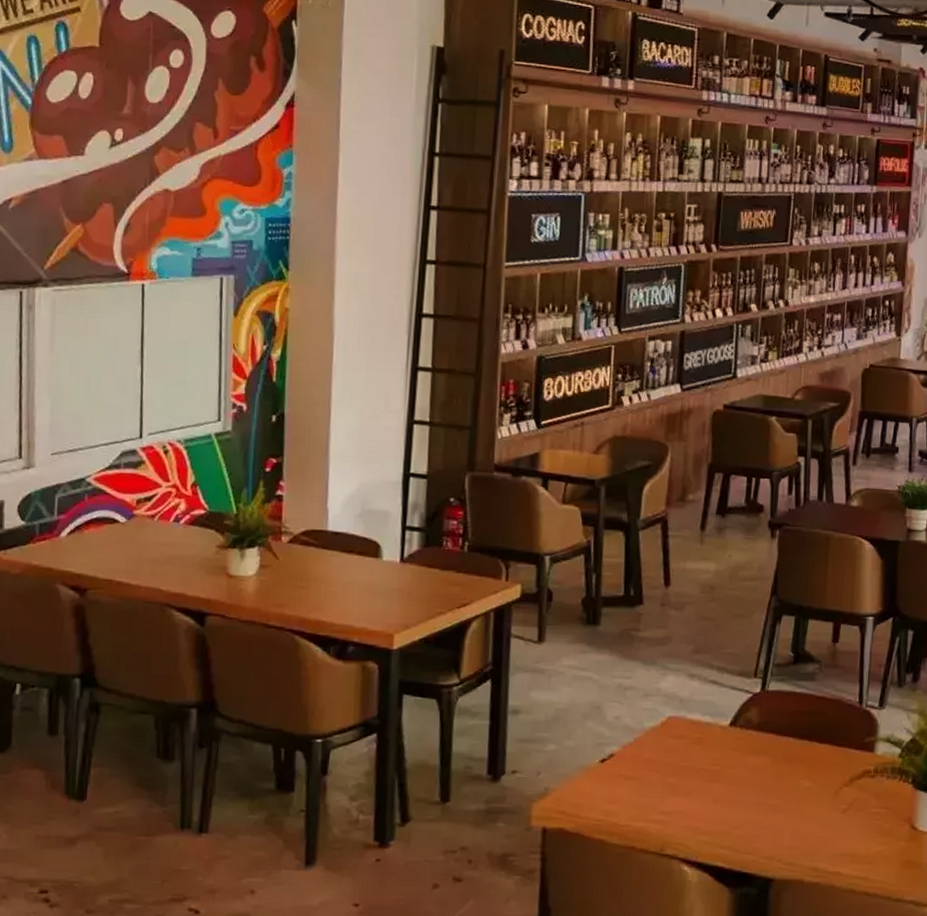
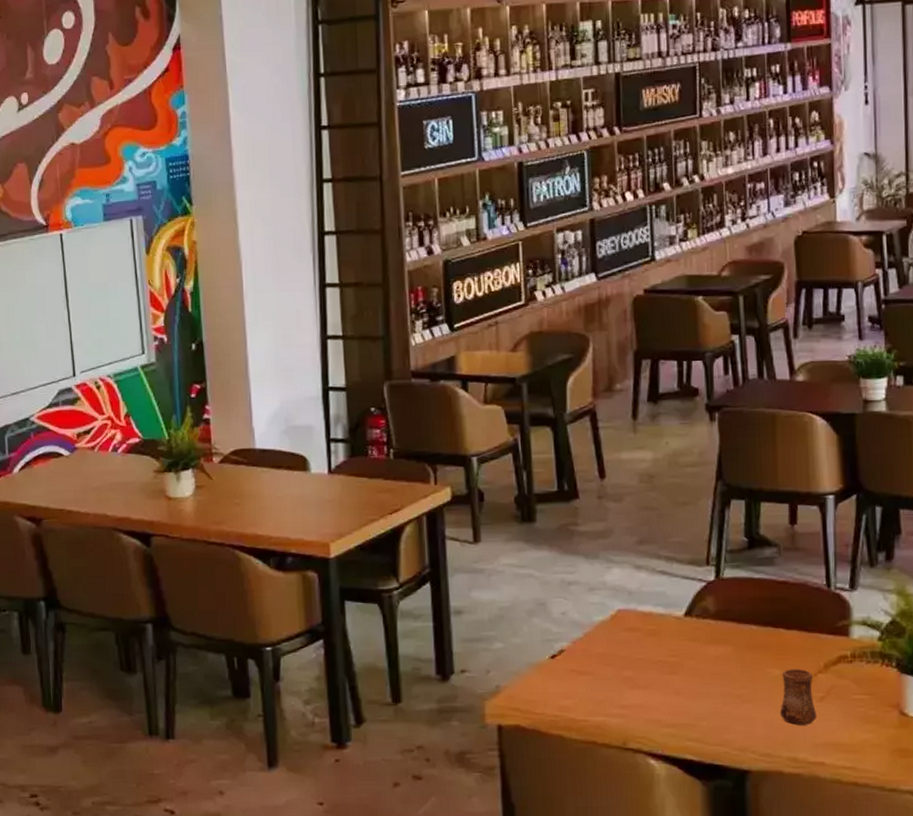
cup: none [807,781,839,836] -> present [780,669,817,725]

